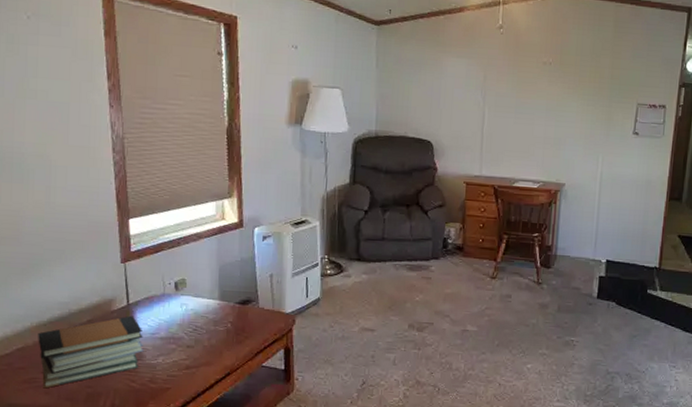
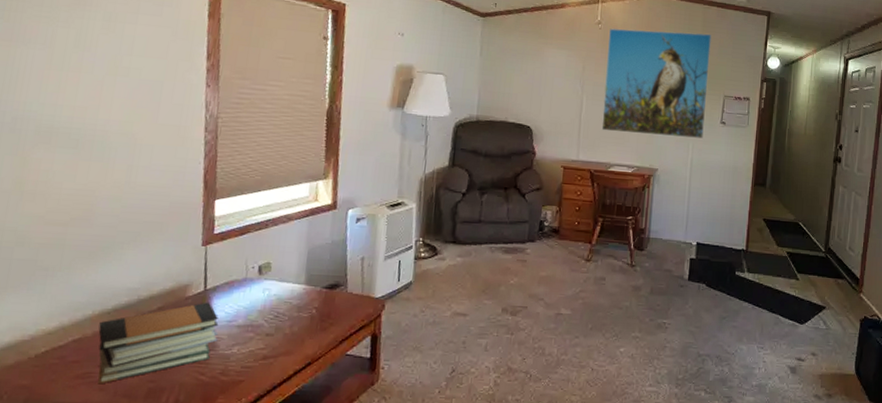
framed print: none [505,33,624,151] -> present [601,28,712,138]

